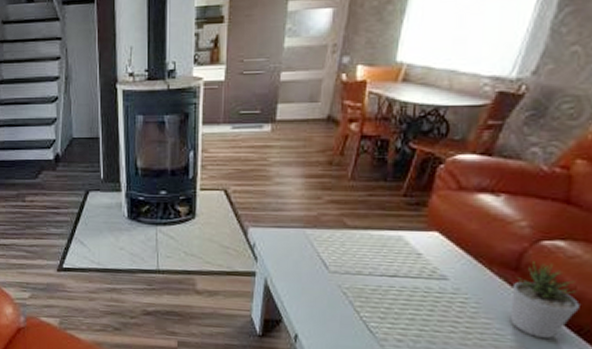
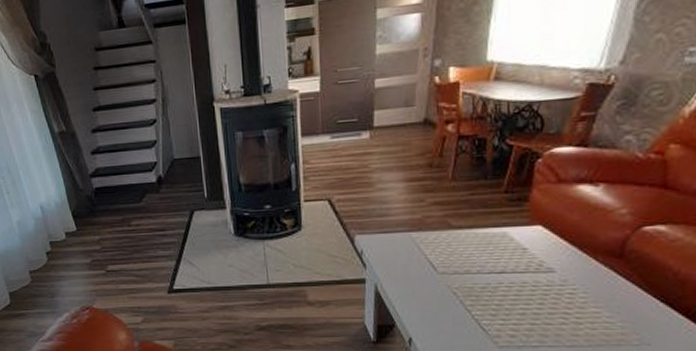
potted plant: present [510,262,580,338] -> none [618,247,685,322]

